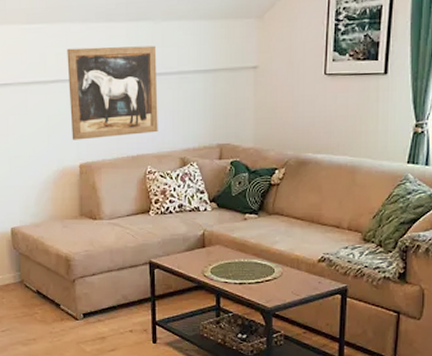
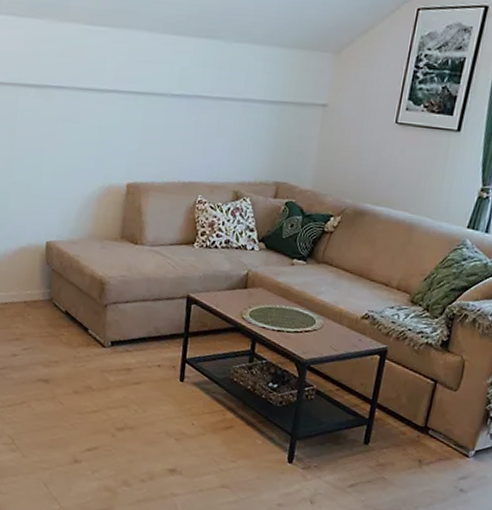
wall art: present [67,45,158,140] -> none [122,57,224,161]

